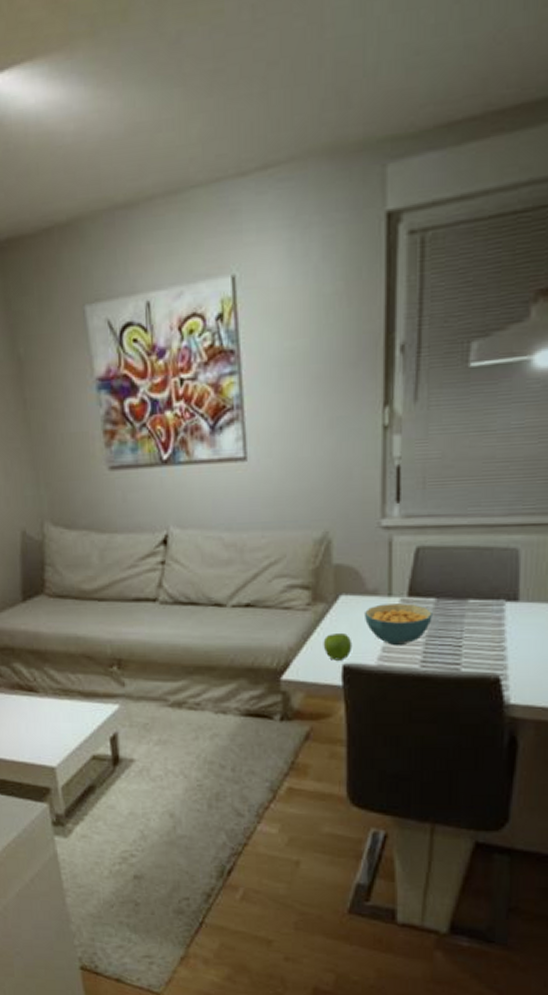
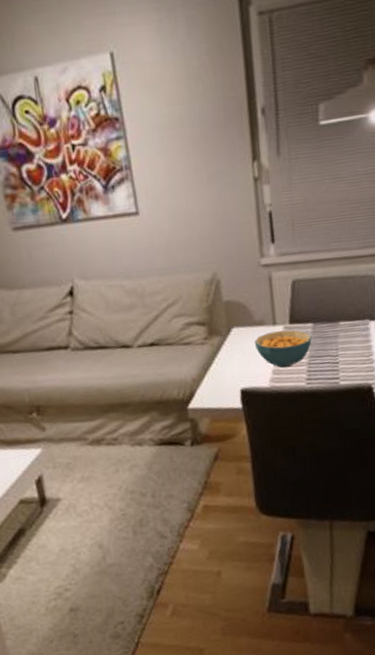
fruit: present [323,632,352,661] -> none [221,360,248,386]

